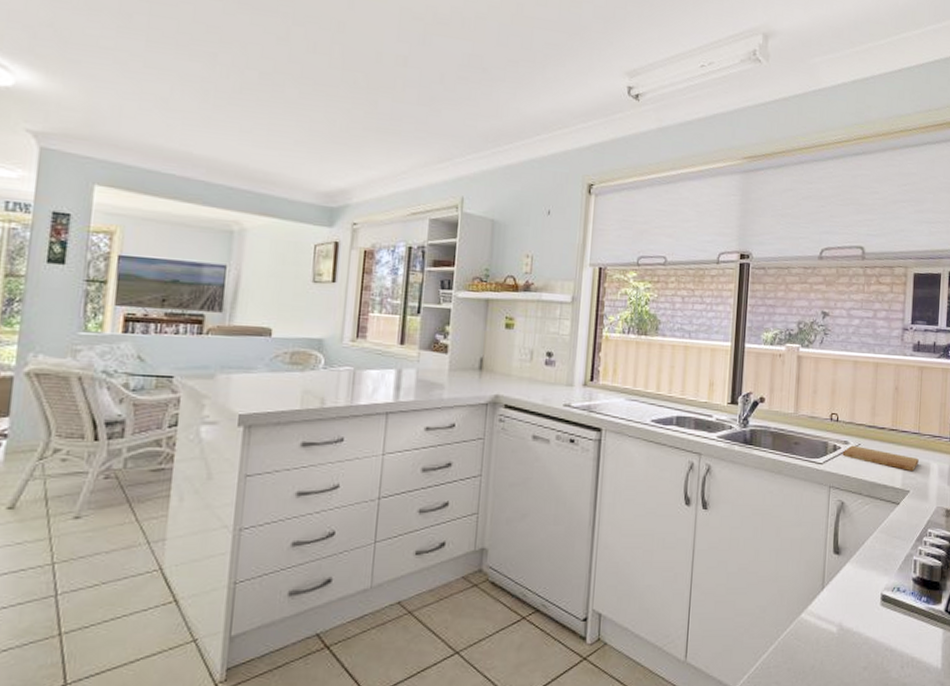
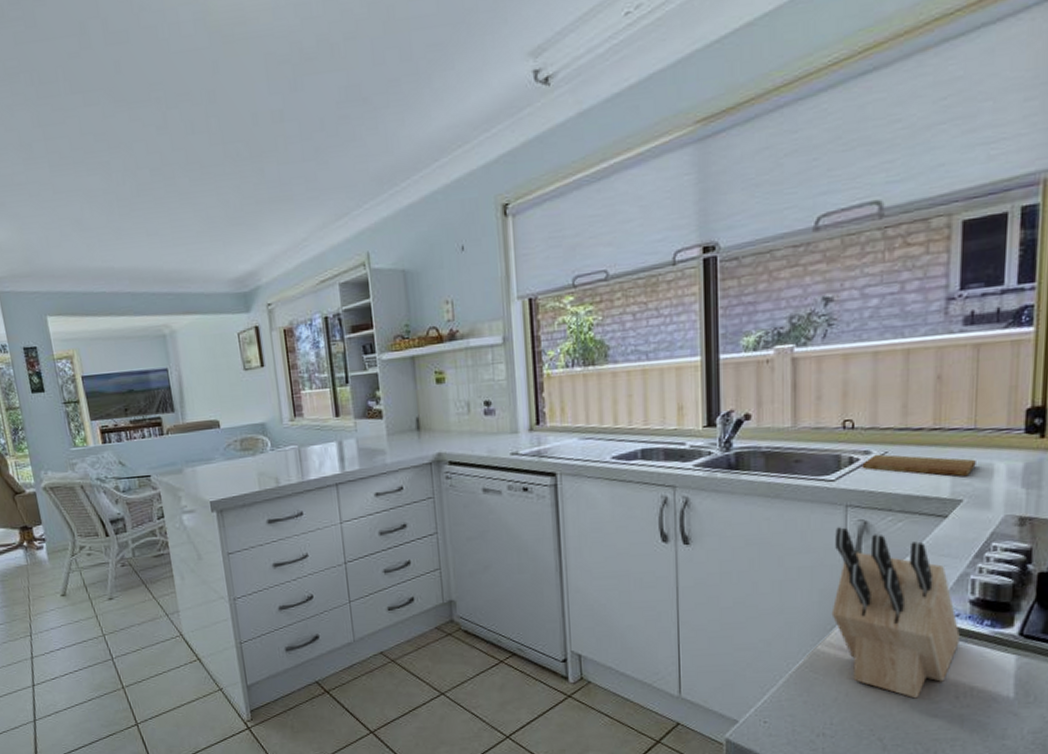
knife block: none [814,505,905,668] -> present [831,527,960,699]

